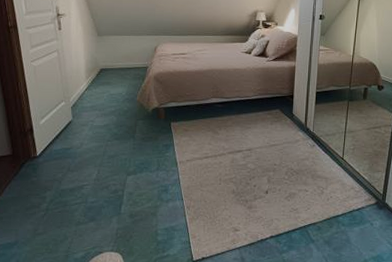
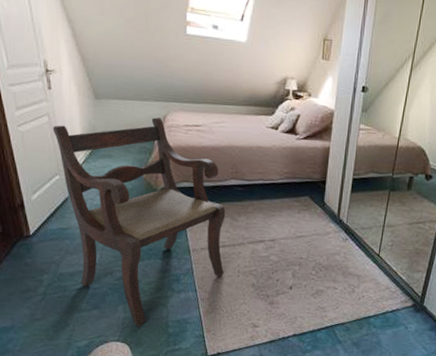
armchair: none [61,49,208,236] -> present [53,117,226,326]

